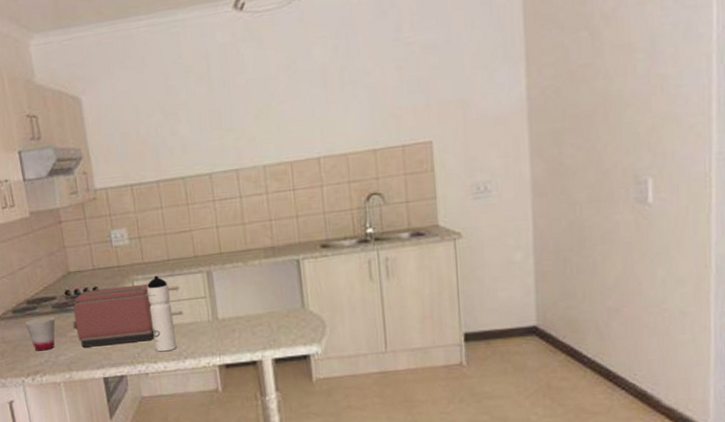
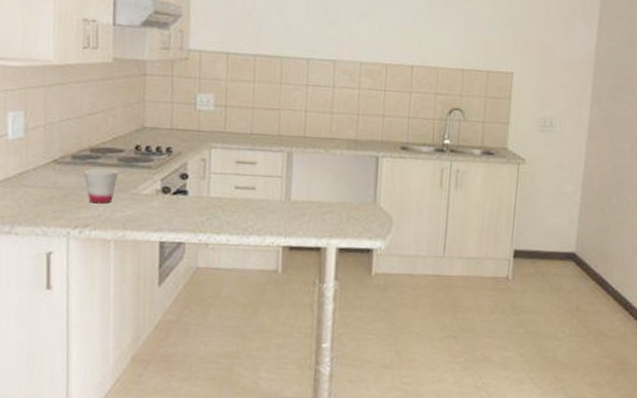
toaster: present [67,283,154,348] -> none [135,149,226,211]
water bottle: present [146,275,177,352] -> none [220,146,247,225]

